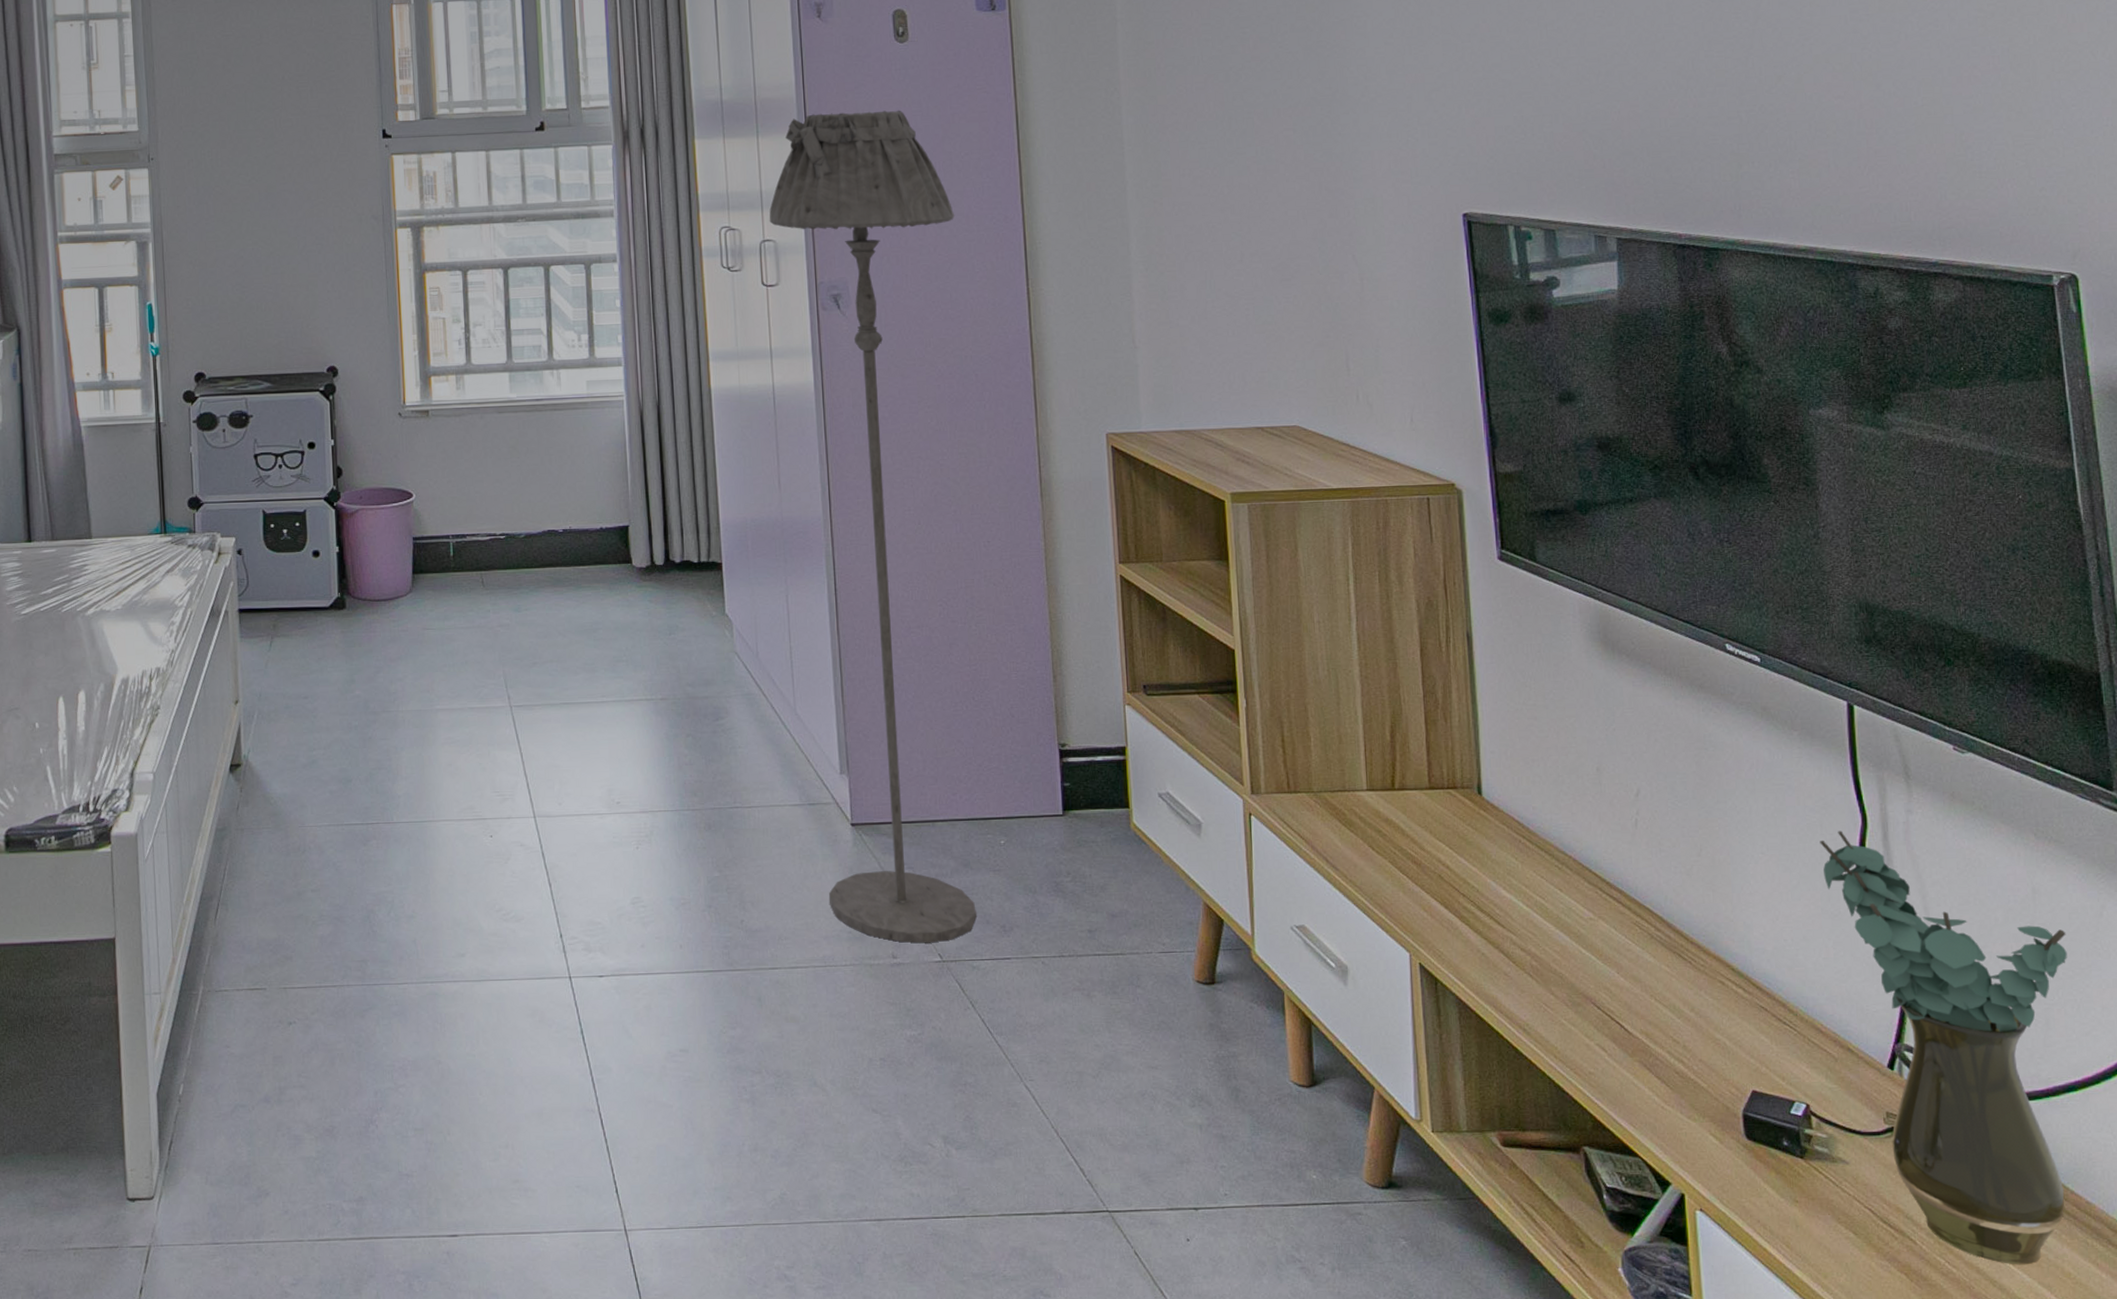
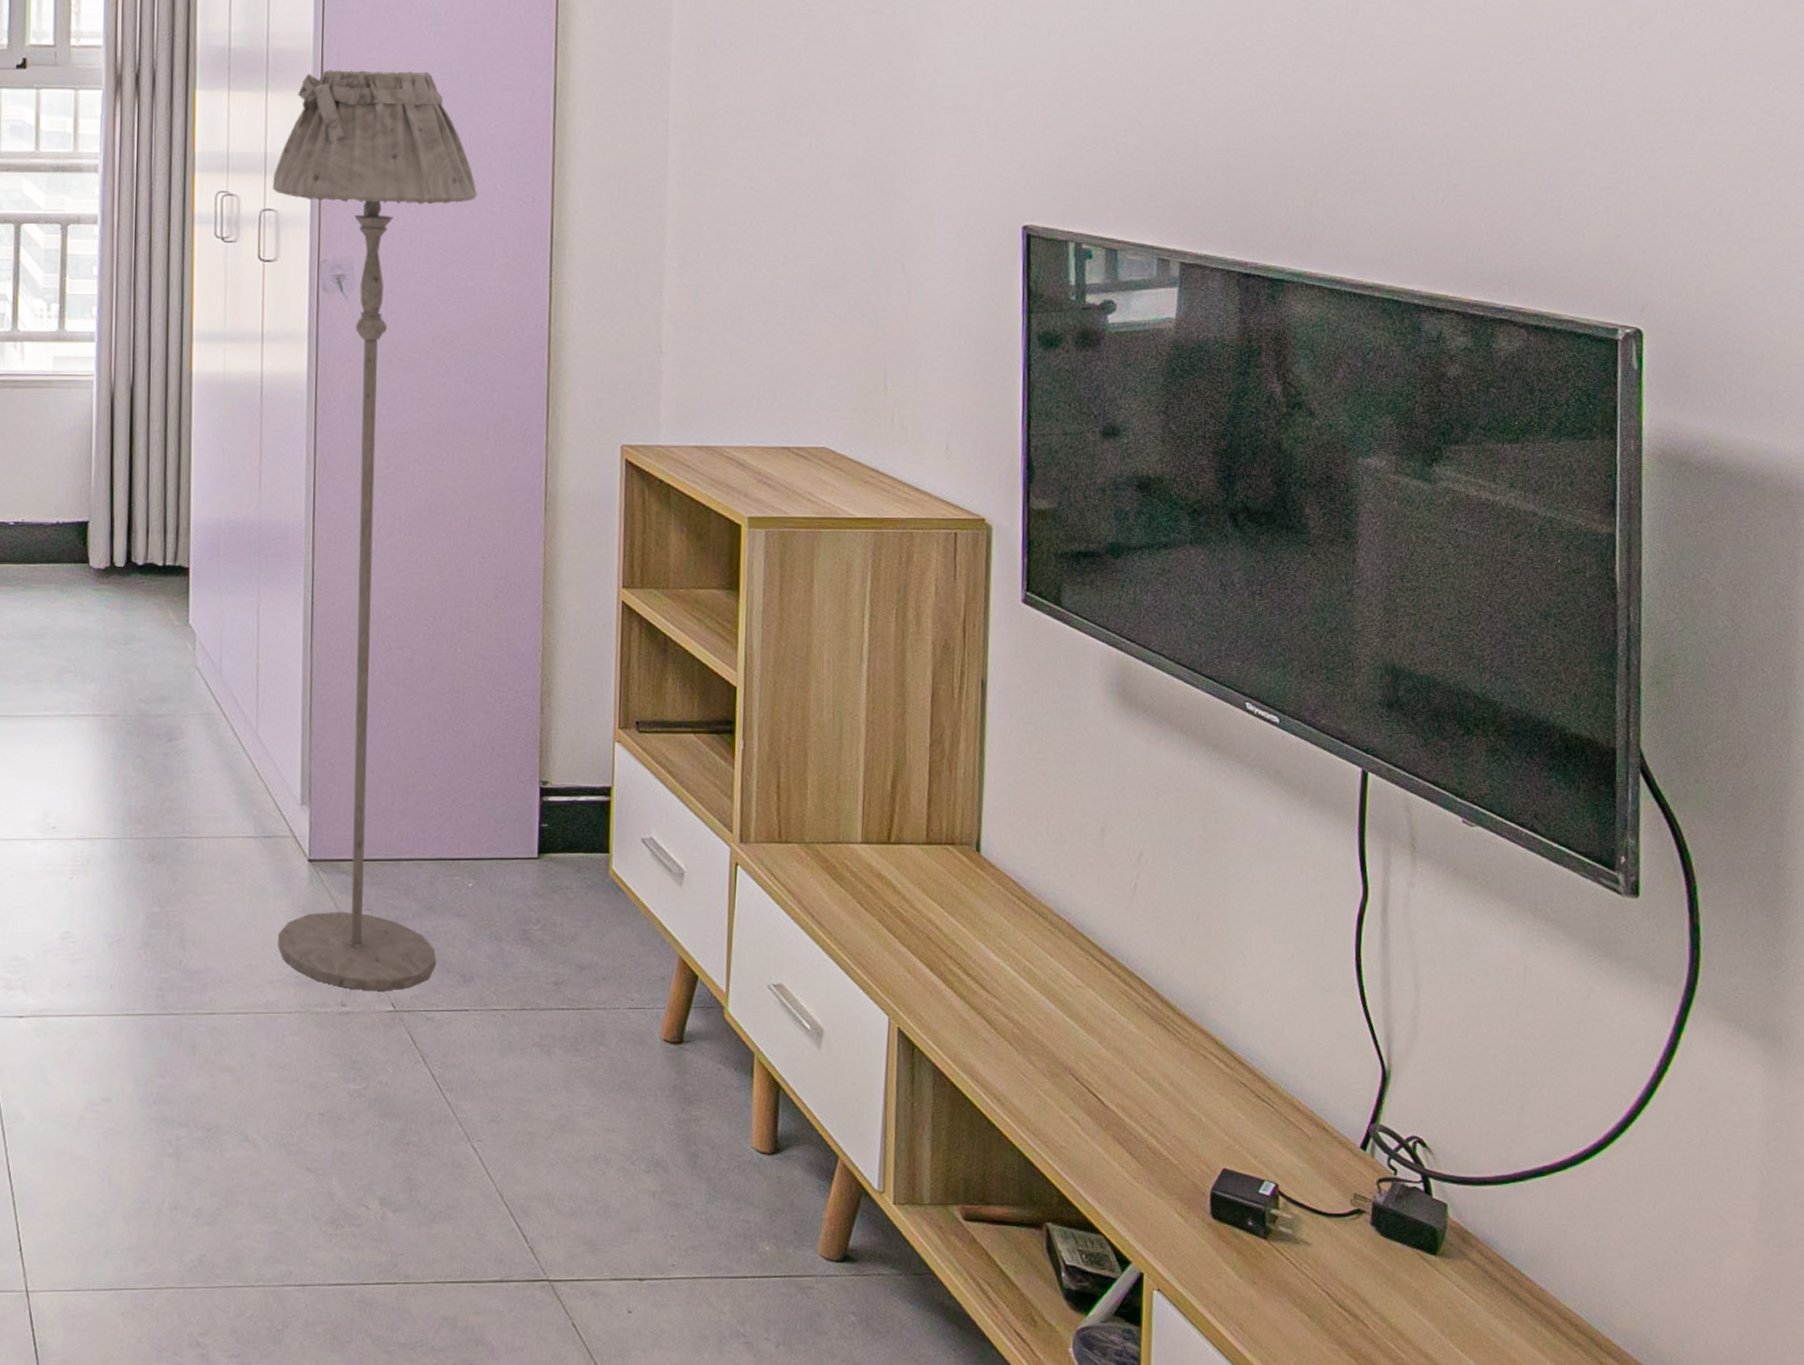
vase: present [1820,831,2067,1265] -> none [1318,902,1552,1351]

